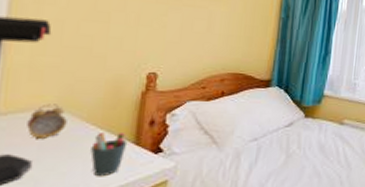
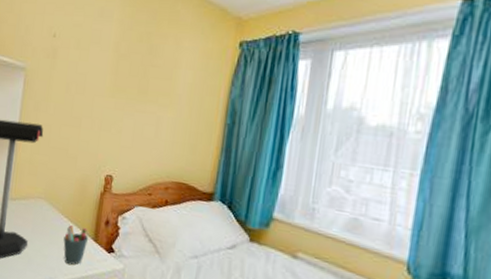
alarm clock: present [27,103,67,138] -> none [26,194,50,224]

